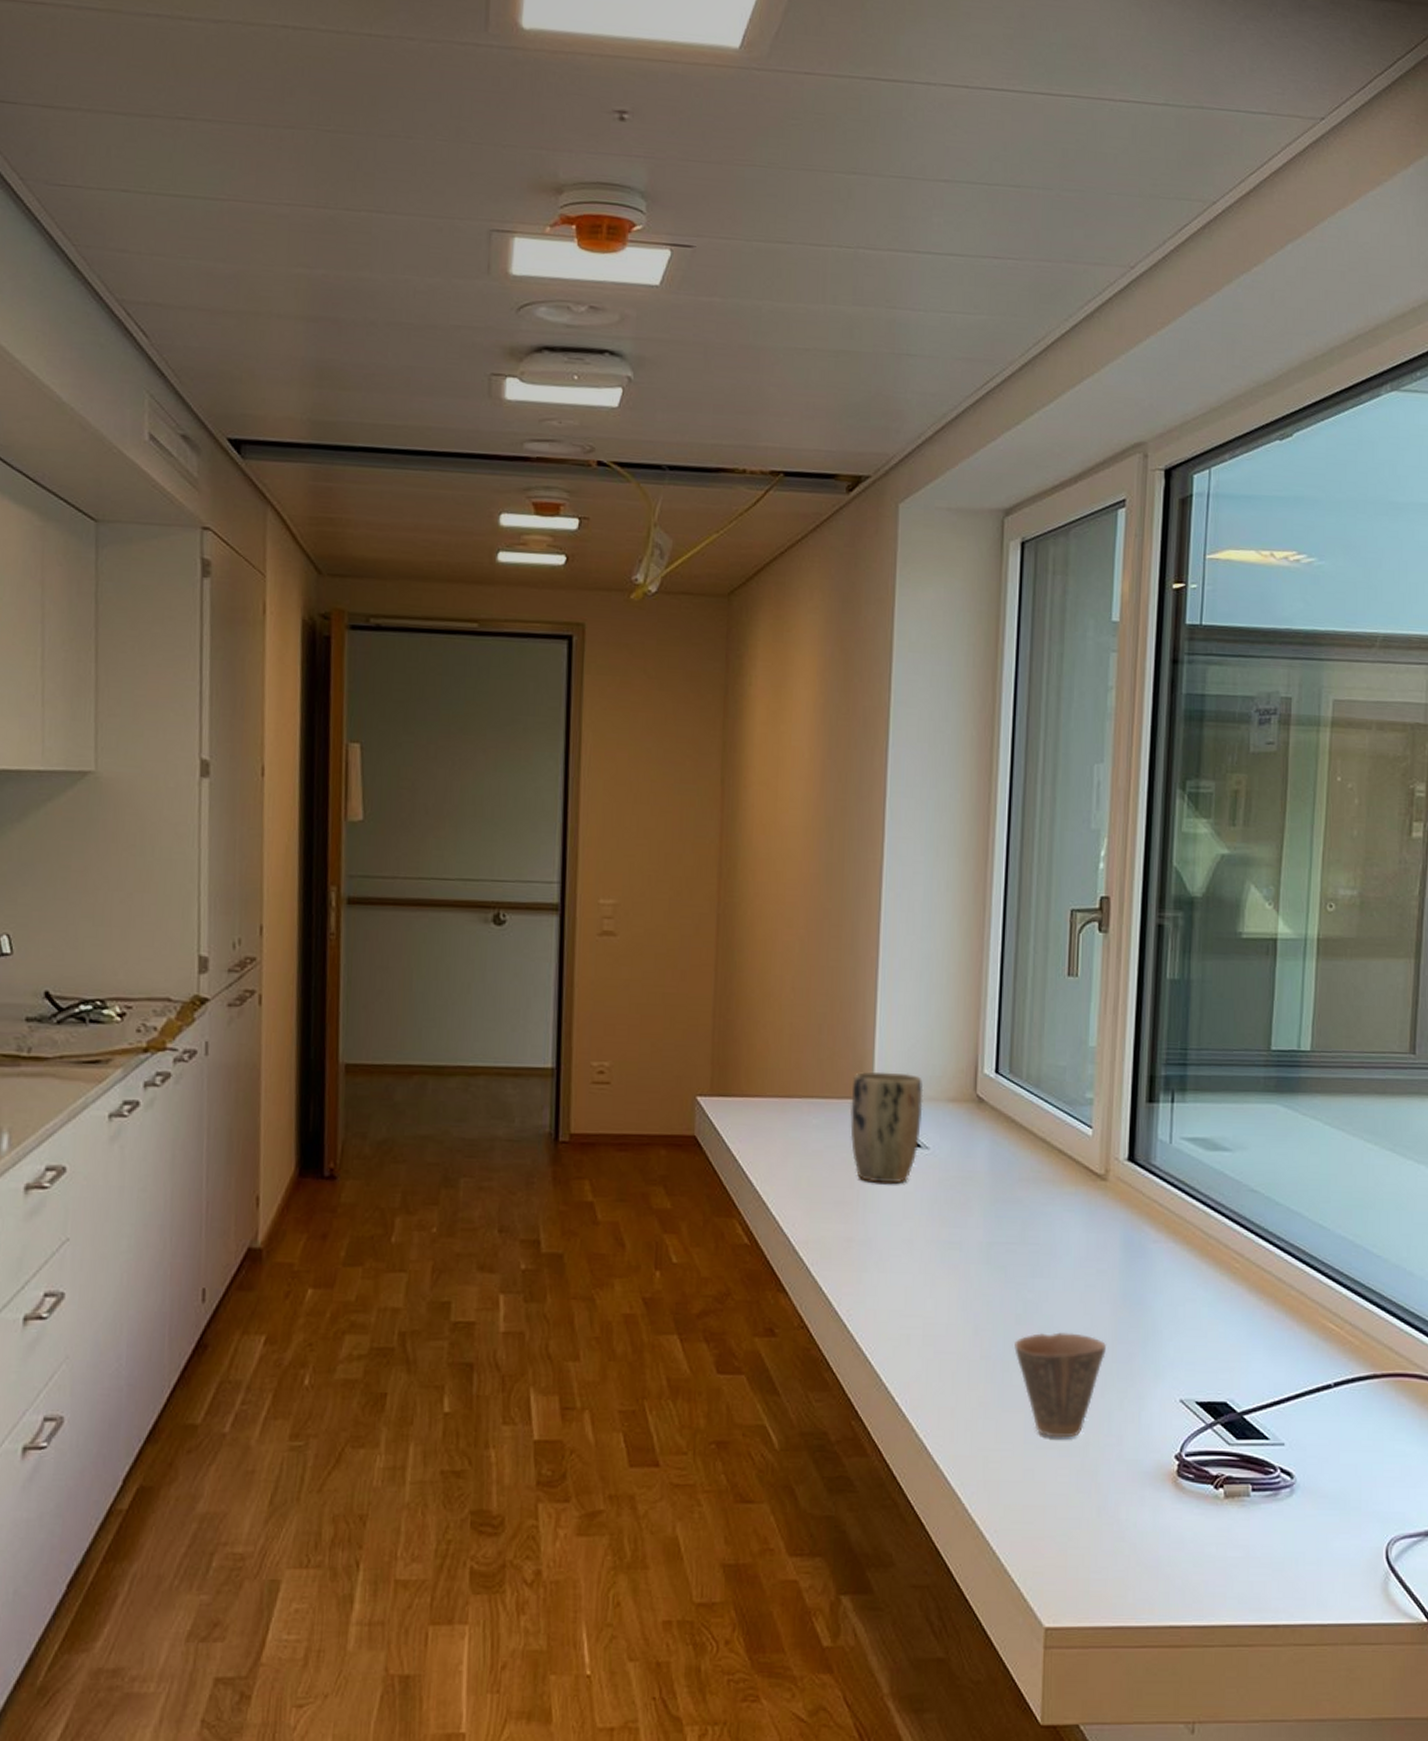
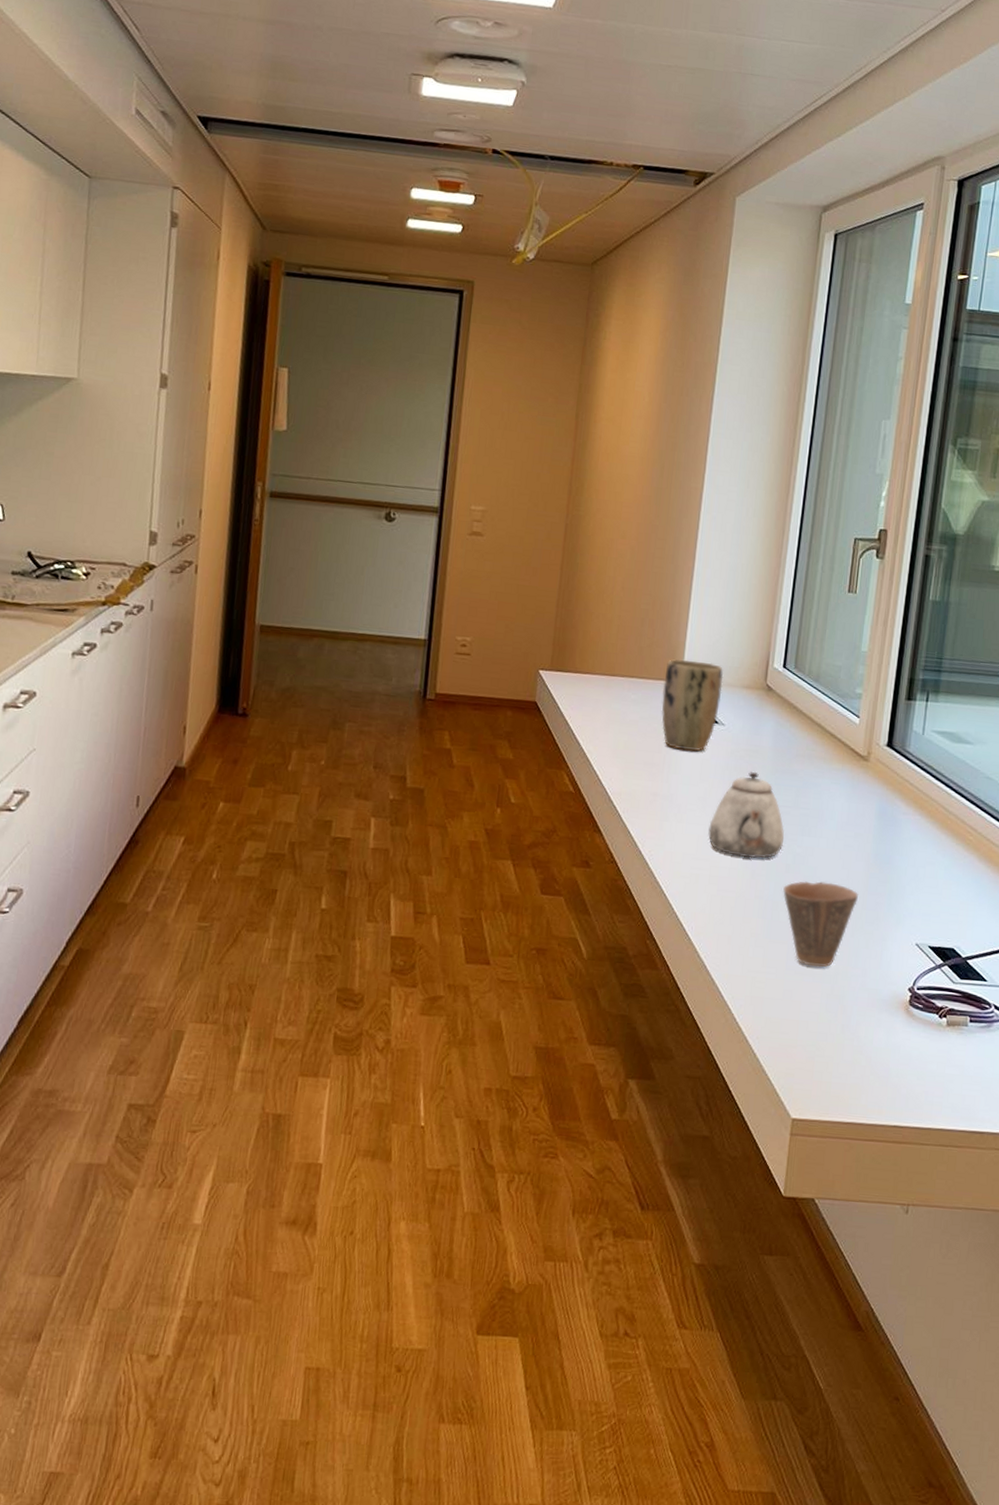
teapot: none [918,1203,1012,1310] -> present [708,771,785,859]

